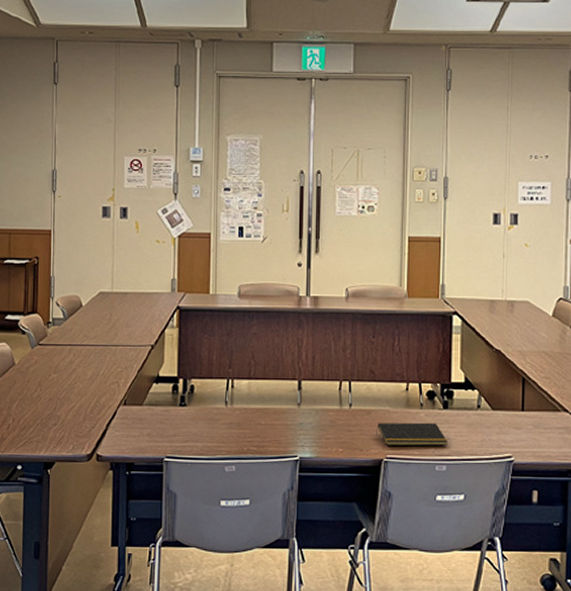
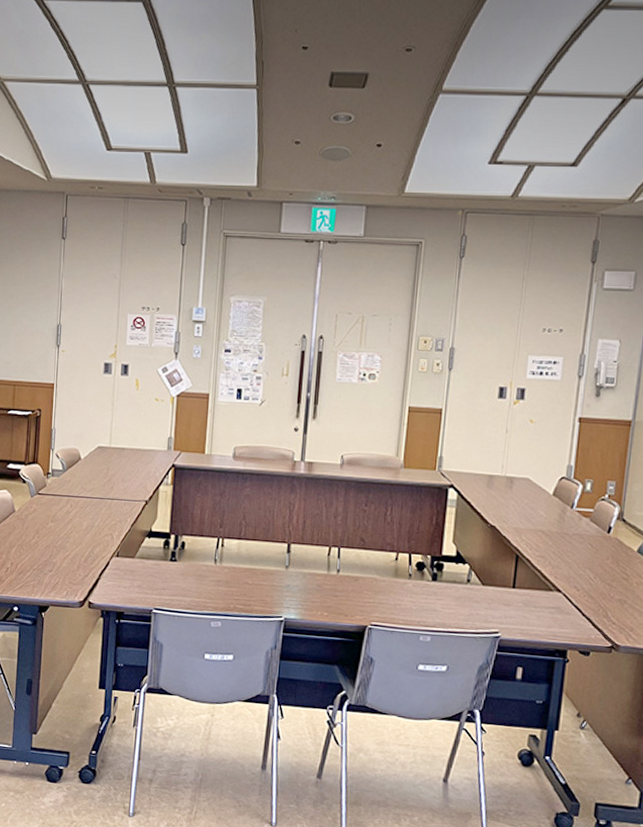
notepad: present [376,422,448,446] -> none [362,590,434,618]

